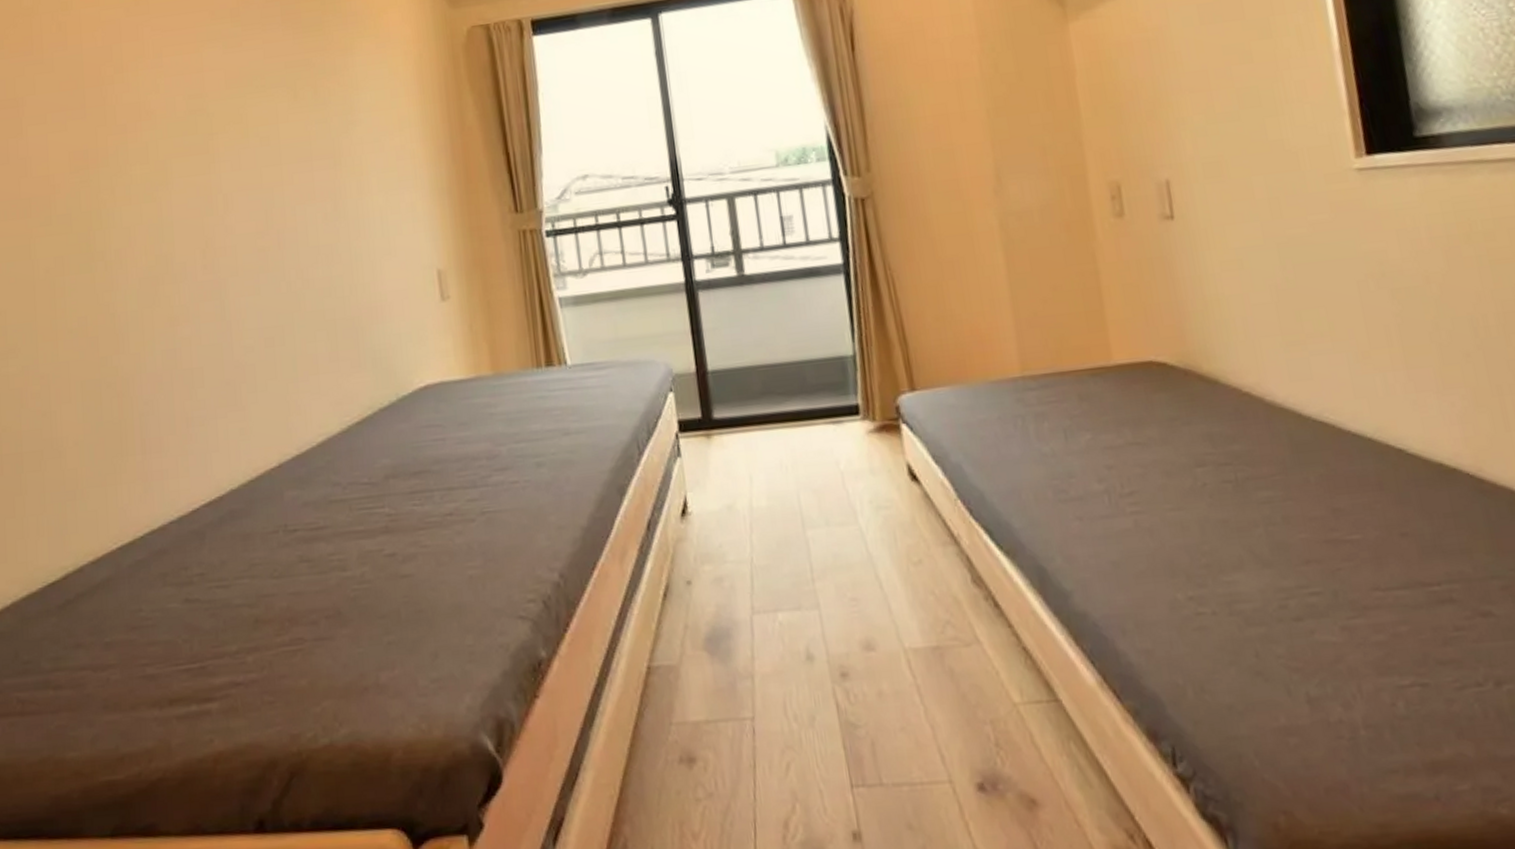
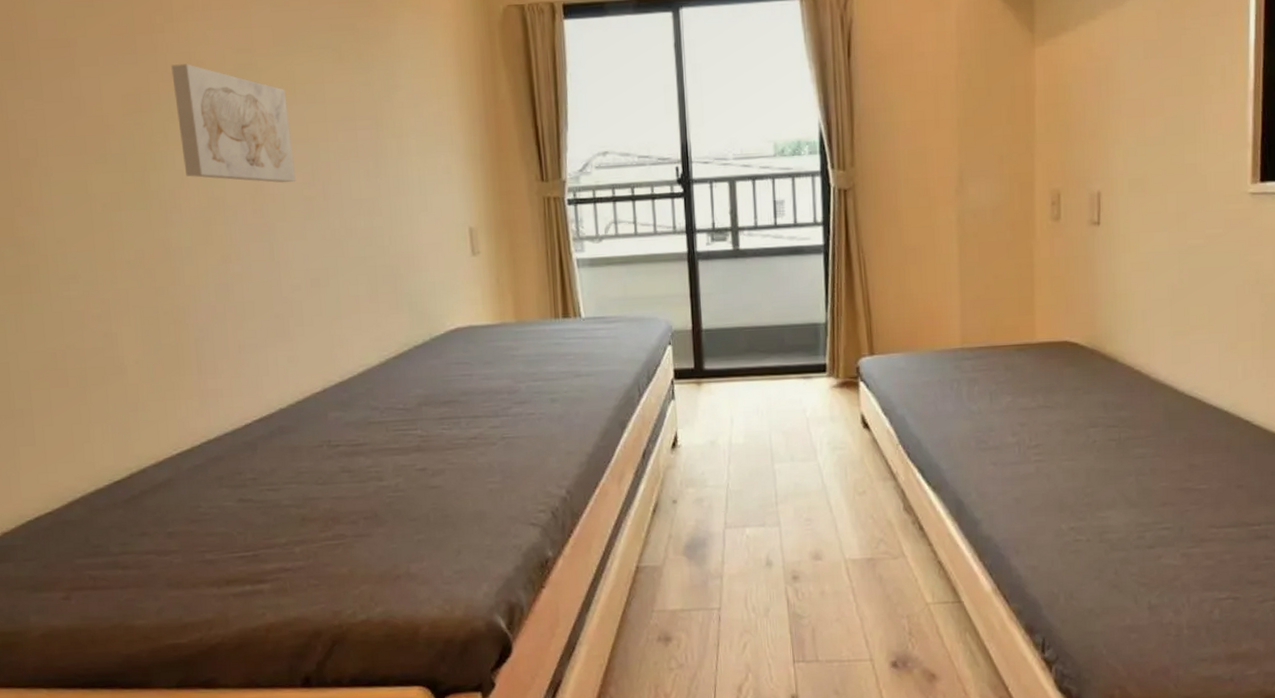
wall art: none [120,114,250,235] -> present [171,64,297,183]

